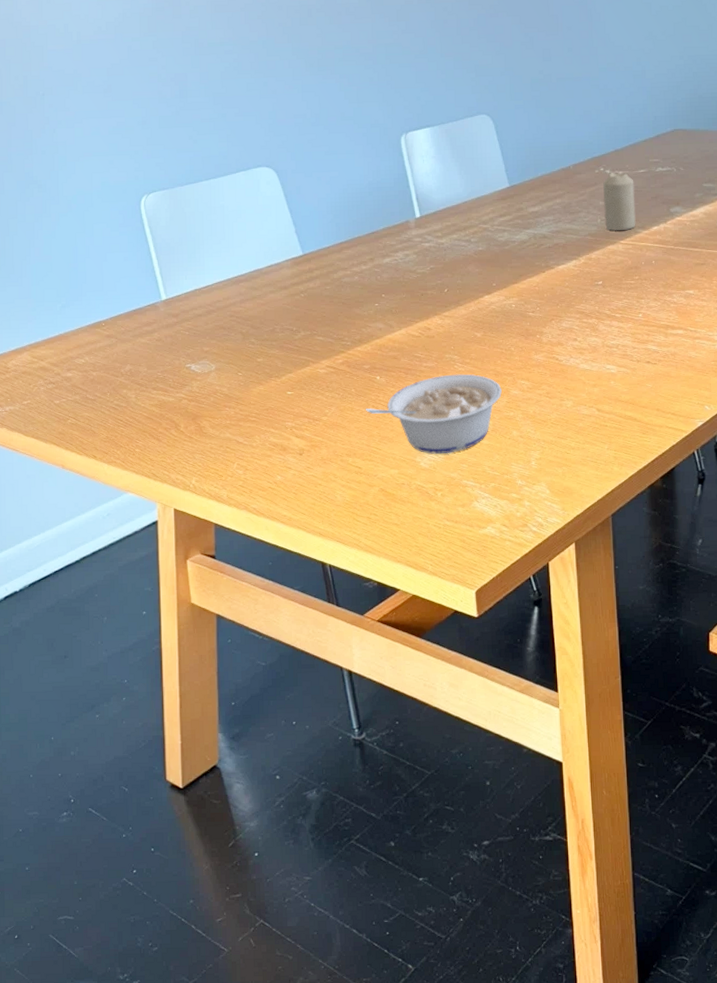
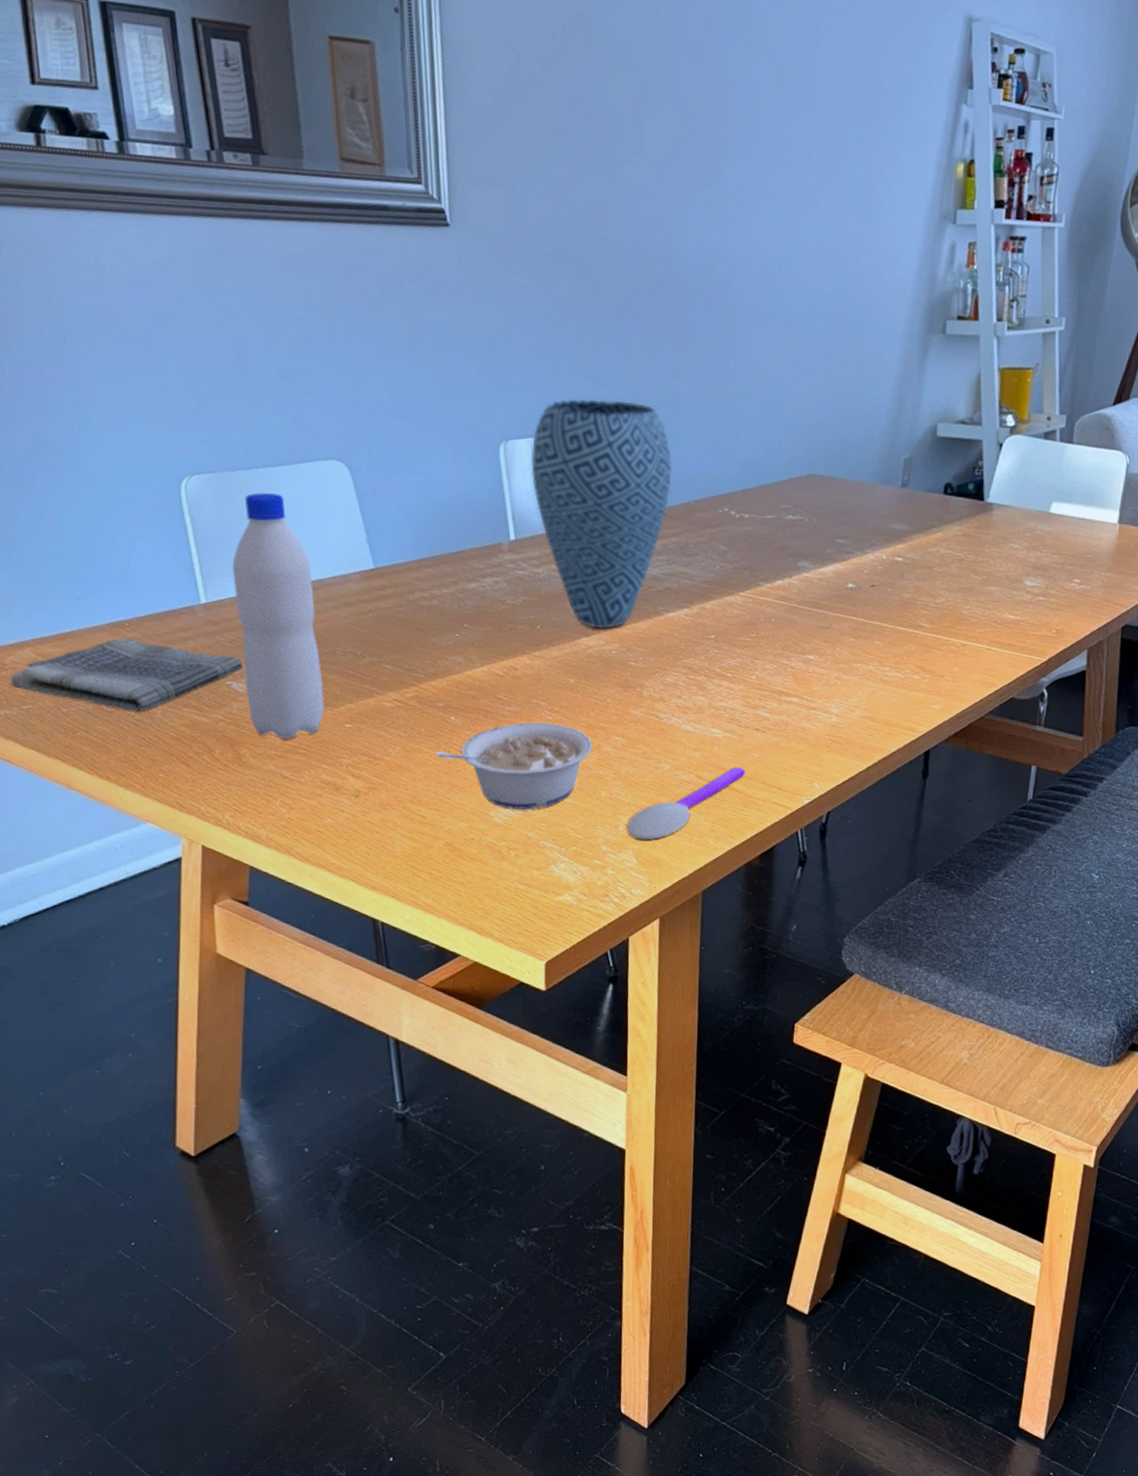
dish towel: none [13,335,200,398] -> present [10,637,243,712]
water bottle: none [185,201,270,410] -> present [232,493,325,740]
vase: none [428,86,552,286] -> present [531,398,673,629]
spoon: none [538,397,641,472] -> present [626,766,746,840]
candle: present [603,173,636,231] -> none [724,515,761,581]

